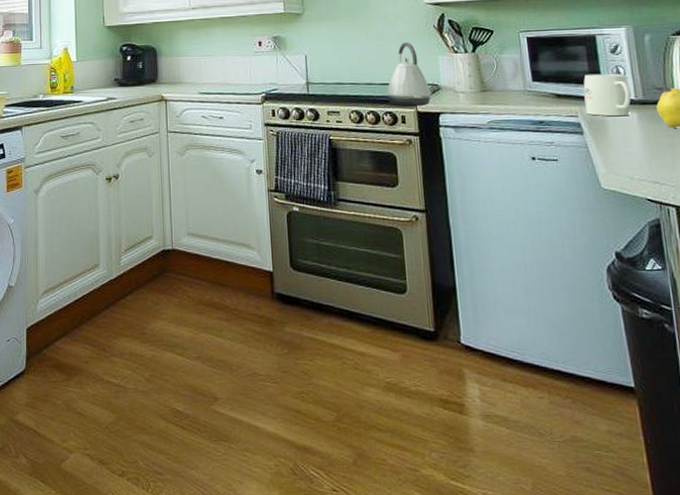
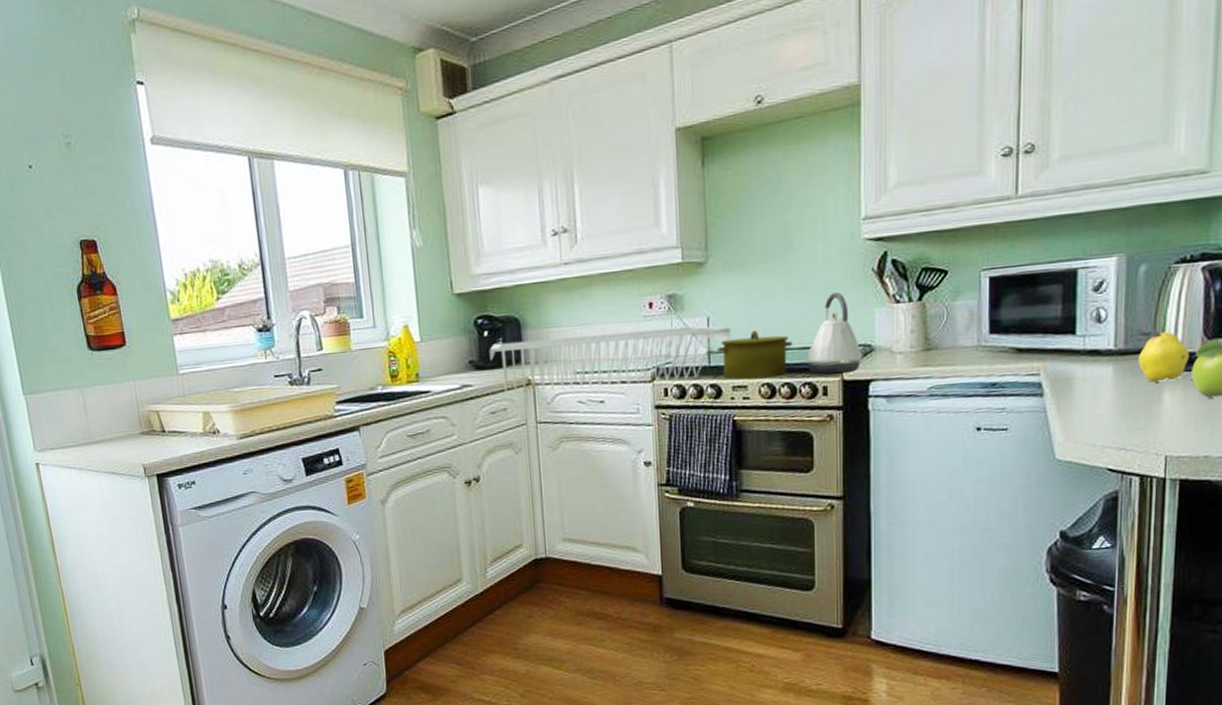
dish rack: none [131,62,325,107] -> present [489,326,731,394]
cooking pot: none [313,67,375,107] -> present [716,329,793,380]
mug: present [583,73,631,117] -> none [1051,317,1110,373]

